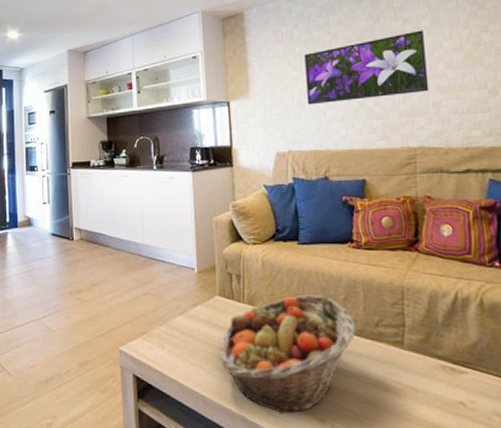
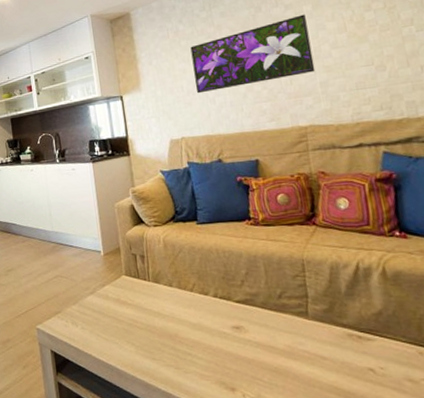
fruit basket: present [220,294,357,414] -> none [130,270,260,384]

